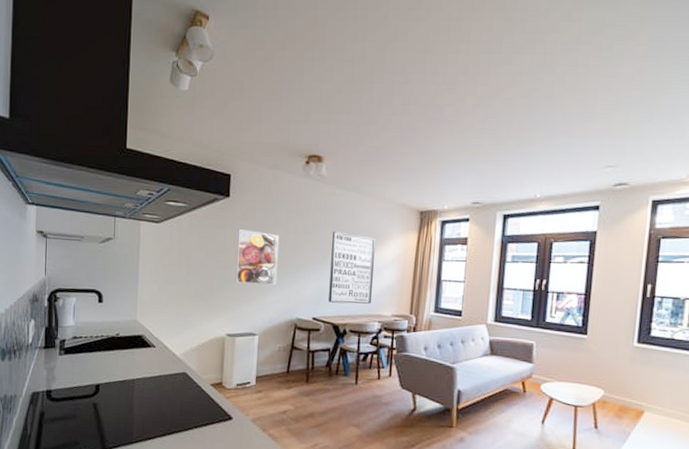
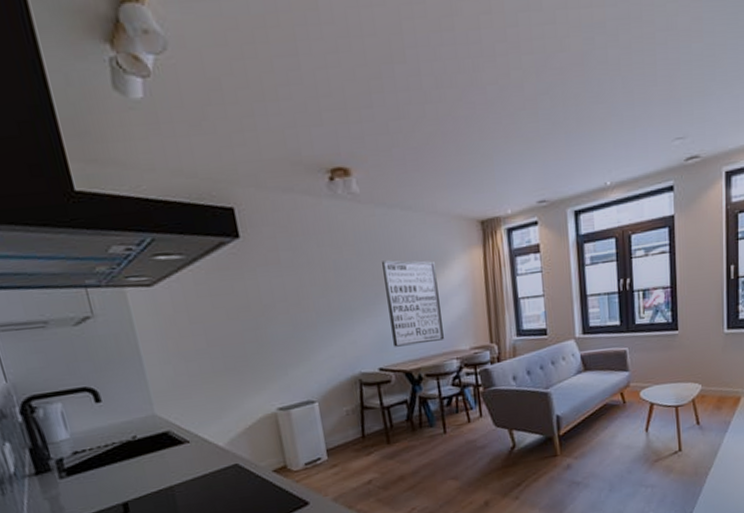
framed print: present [235,228,280,285] -> none [261,276,327,344]

